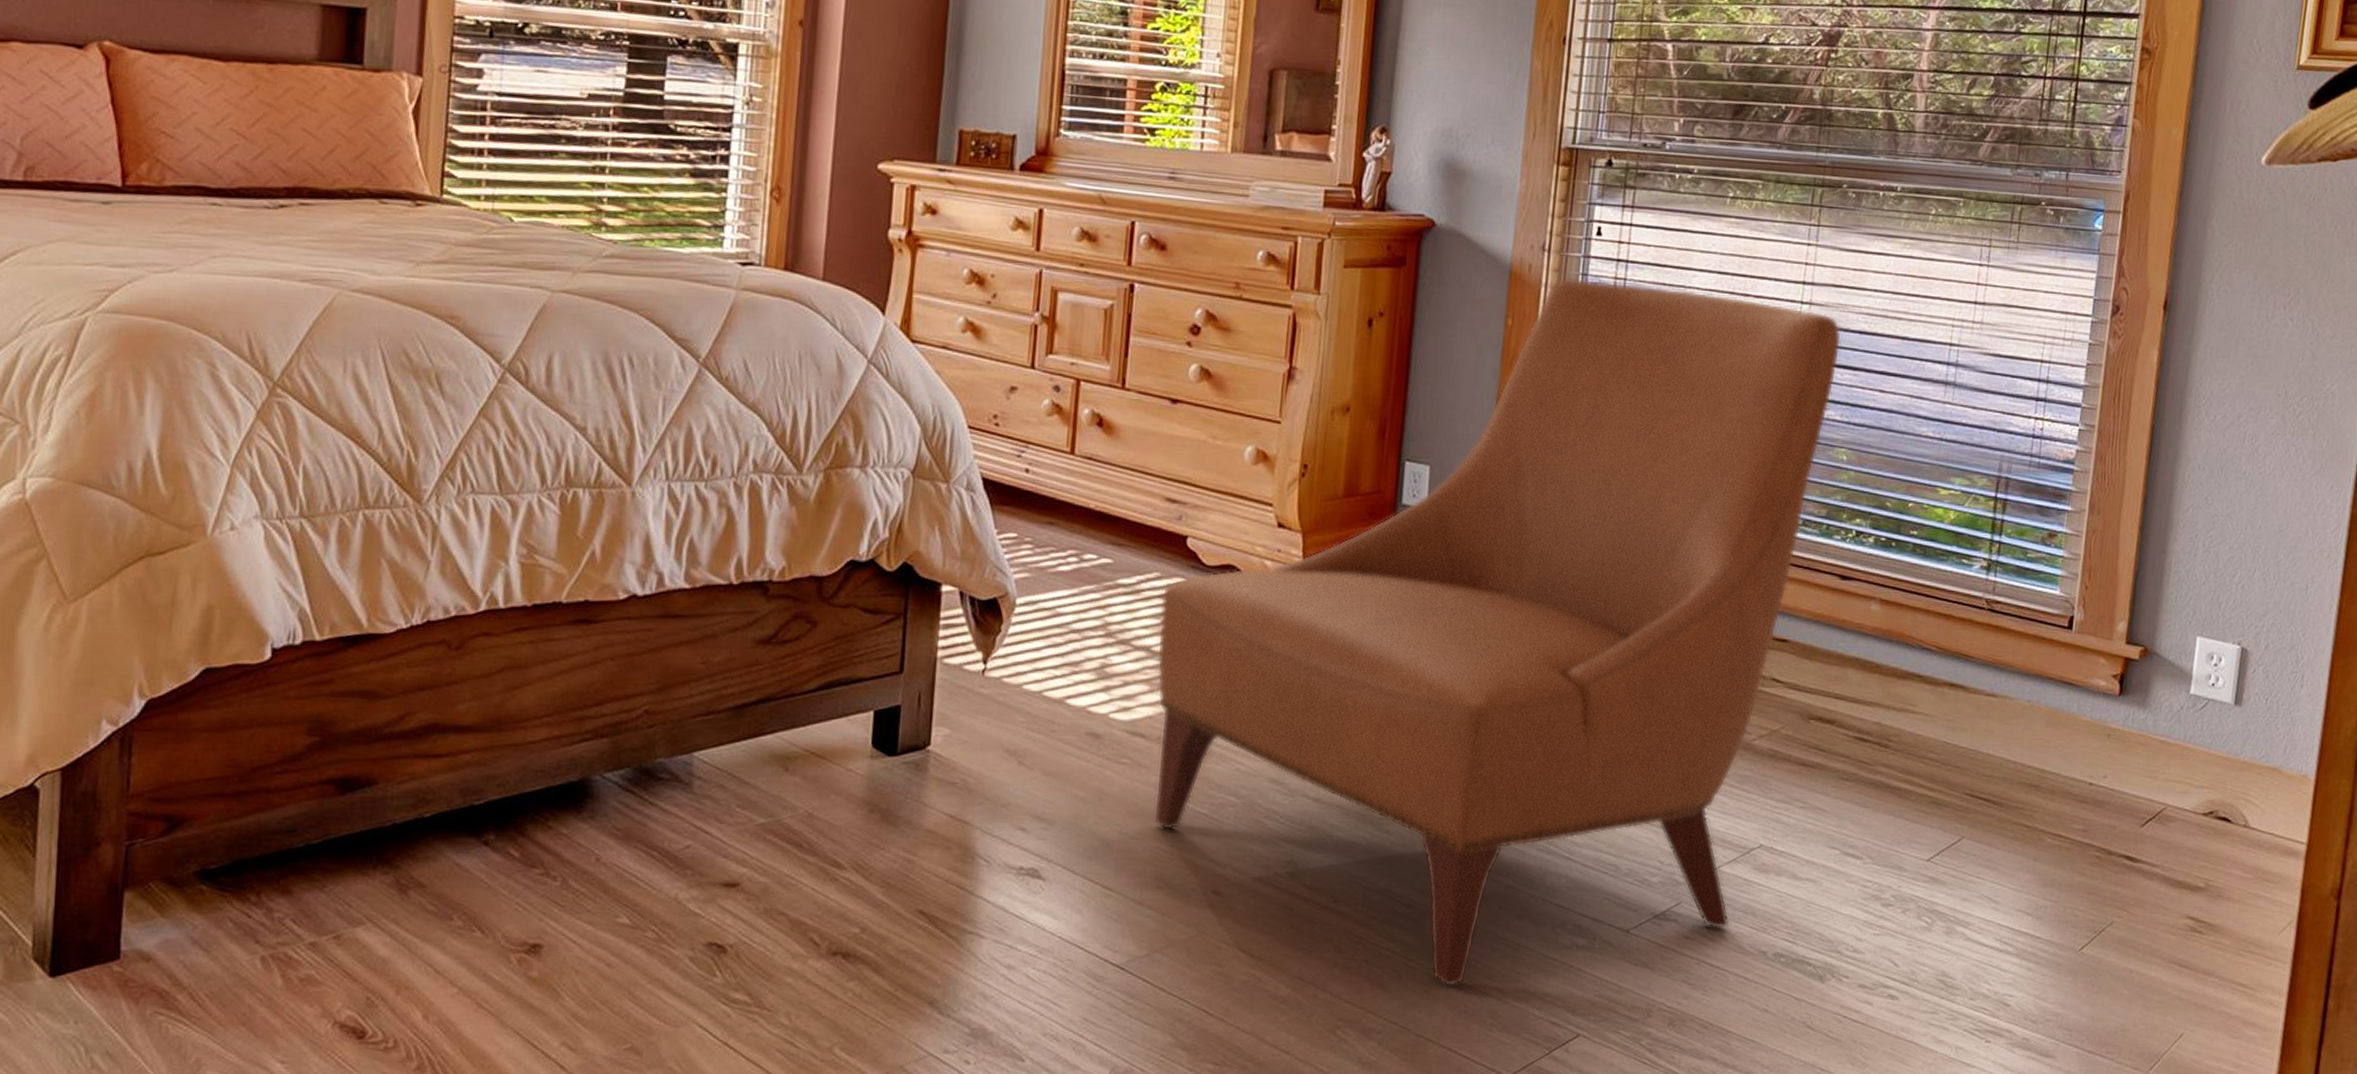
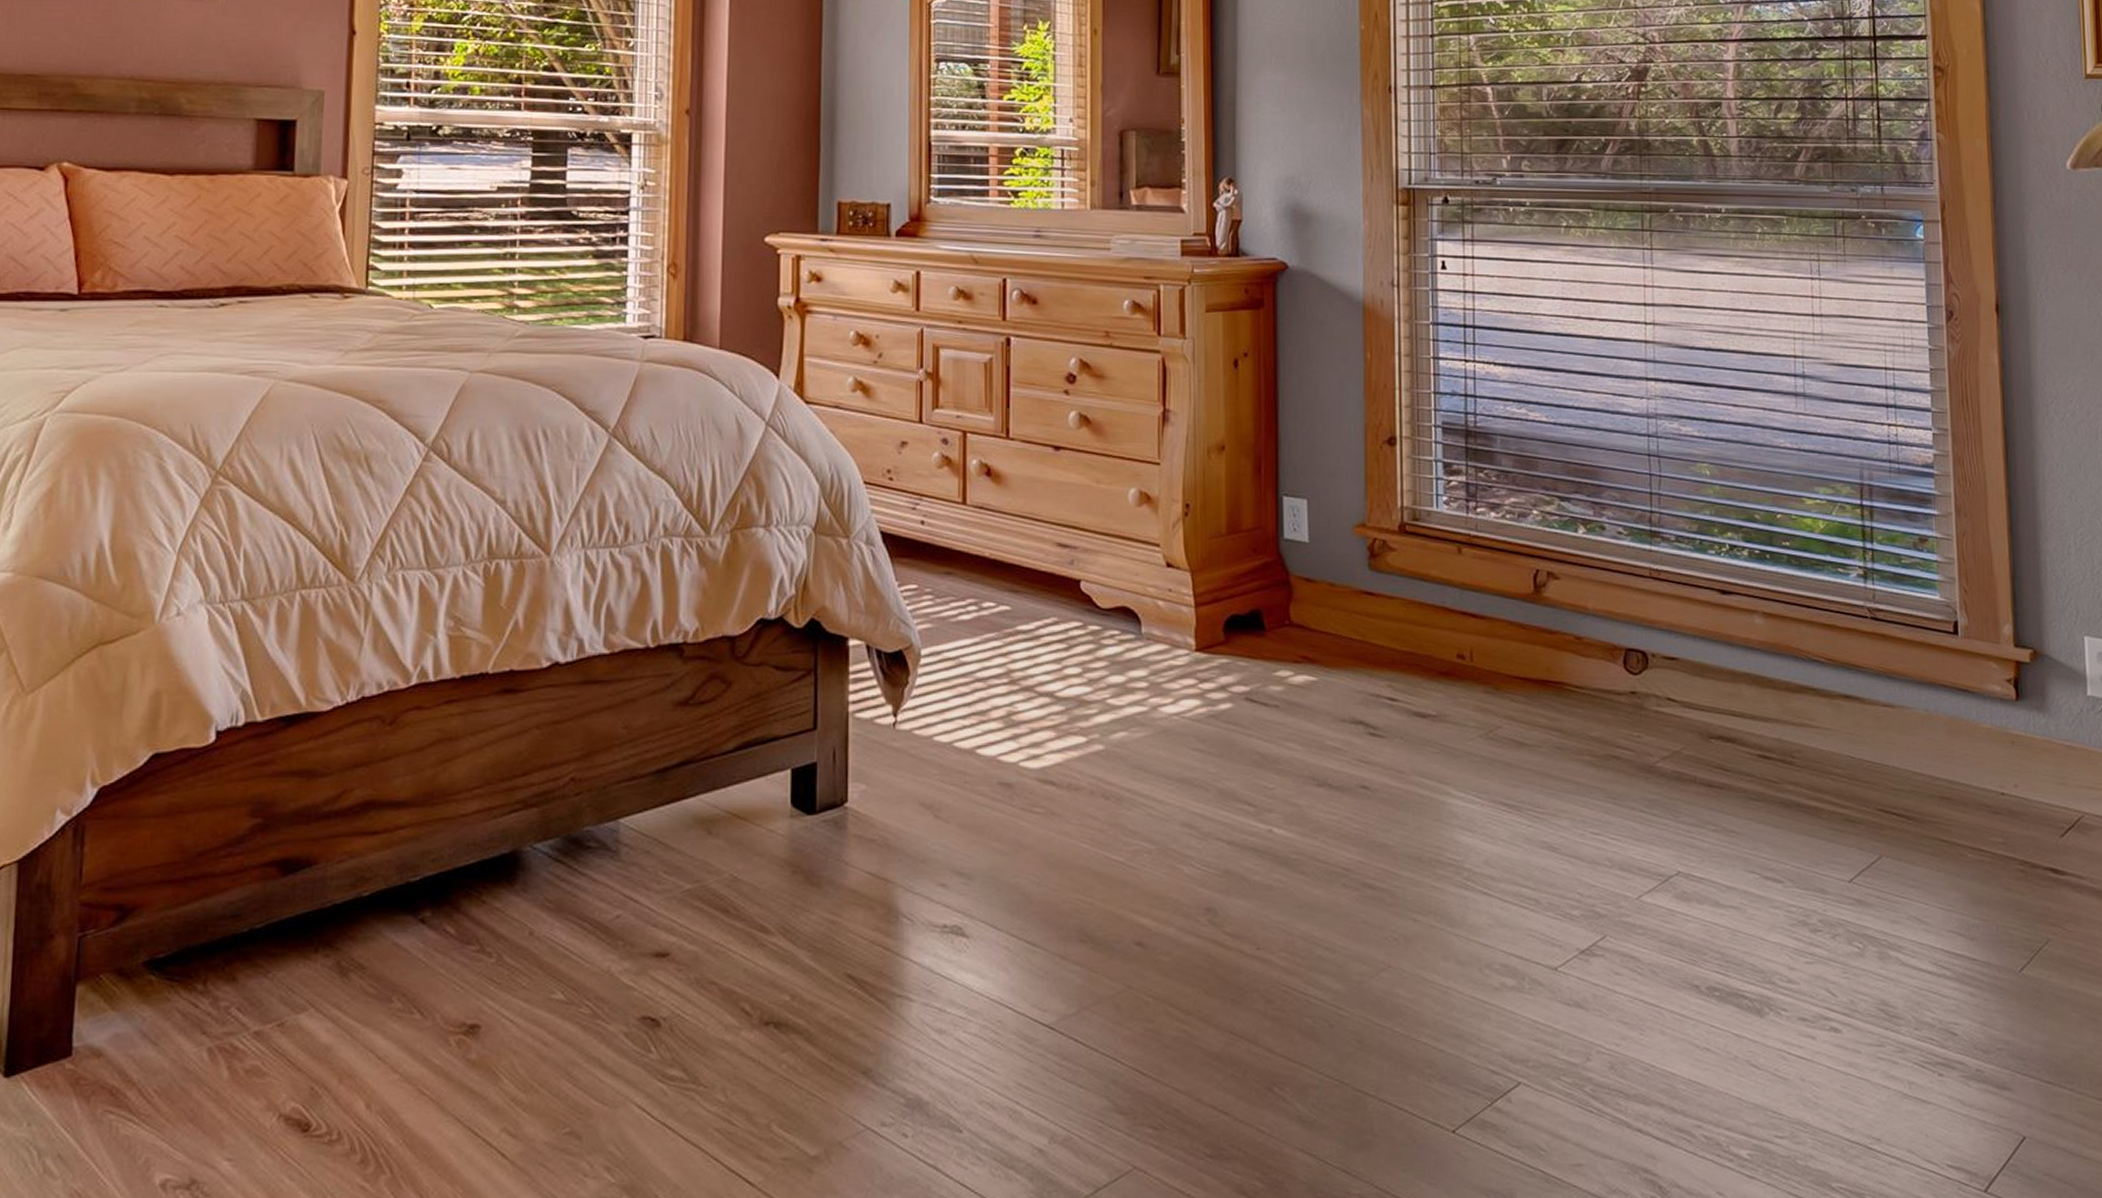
chair: present [1153,277,1842,987] -> none [1060,310,1689,1036]

